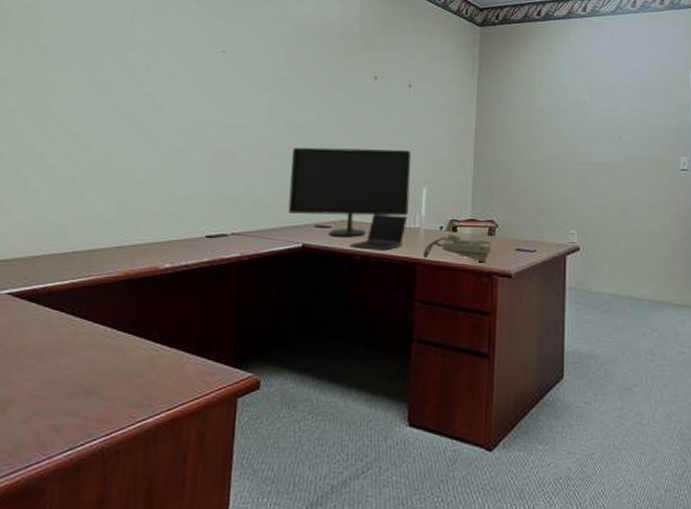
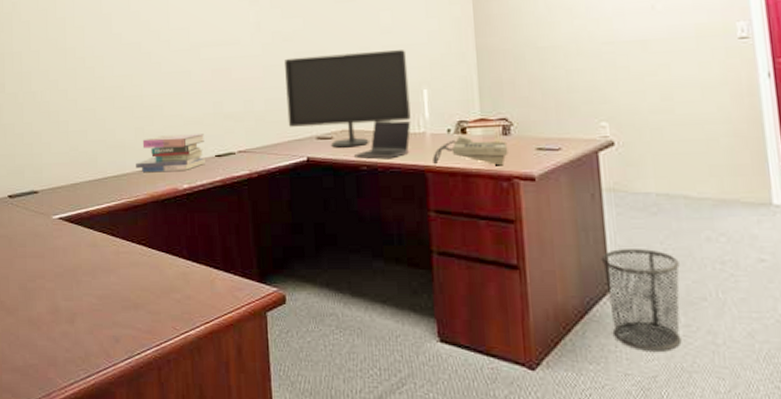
books: none [113,212,197,249] -> present [136,134,206,172]
trash can: none [558,341,620,431] -> present [601,249,682,351]

